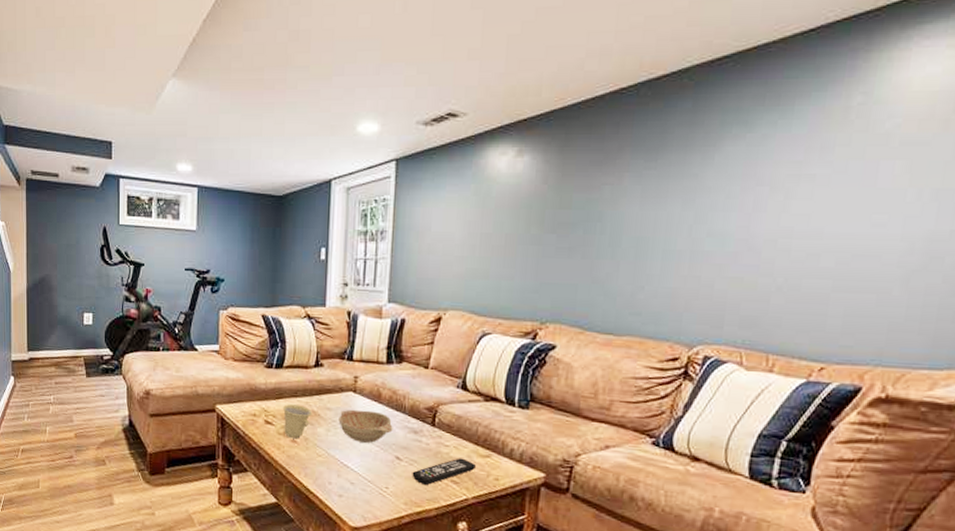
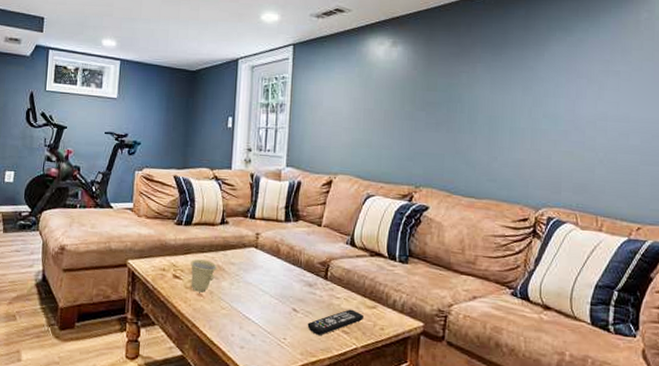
decorative bowl: present [338,409,393,443] -> none [241,264,290,296]

